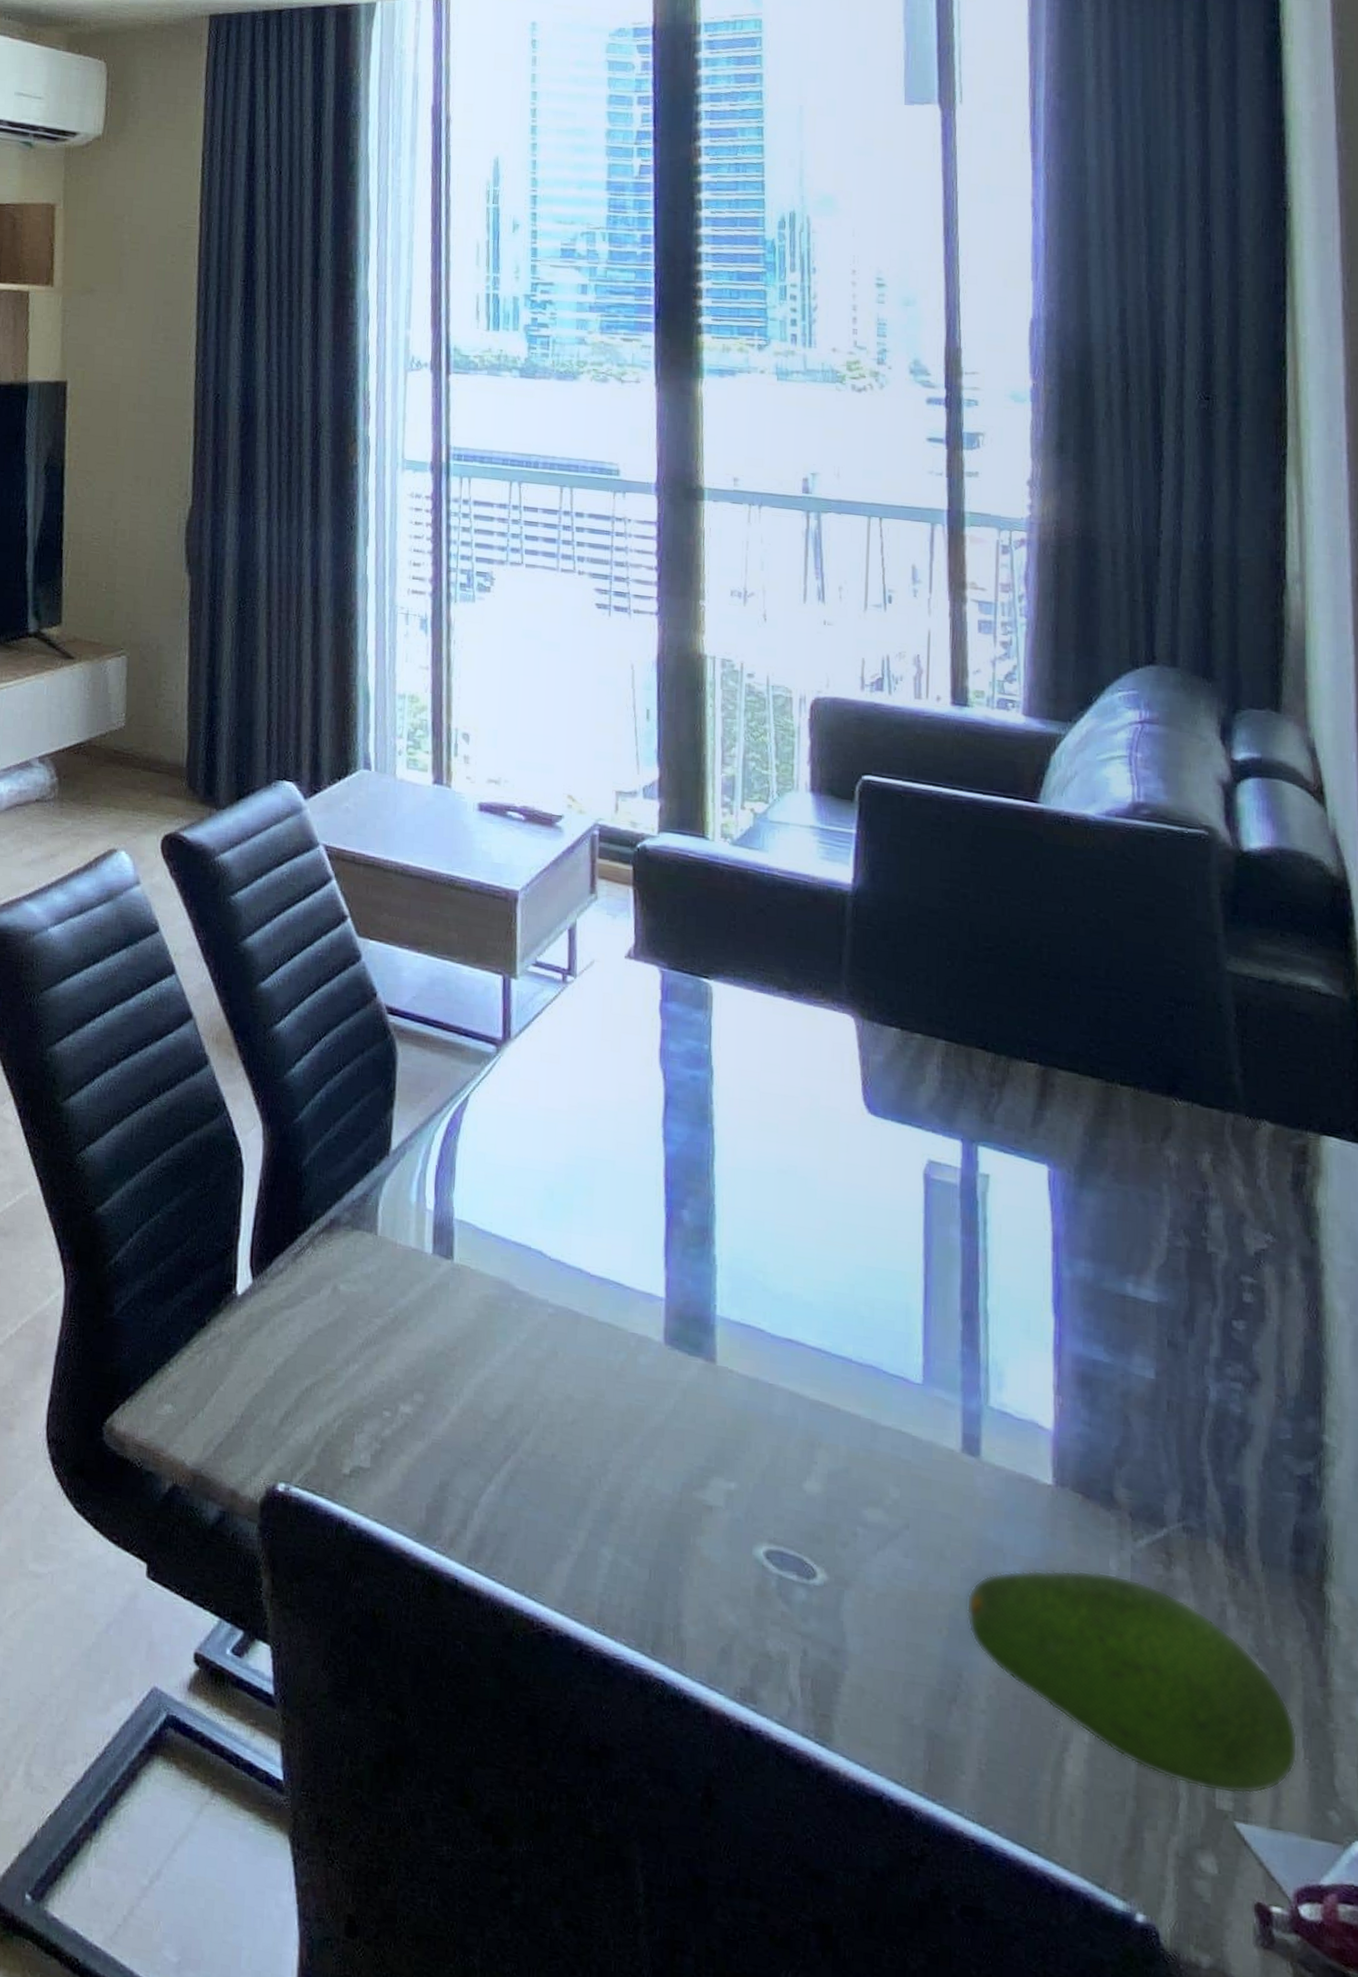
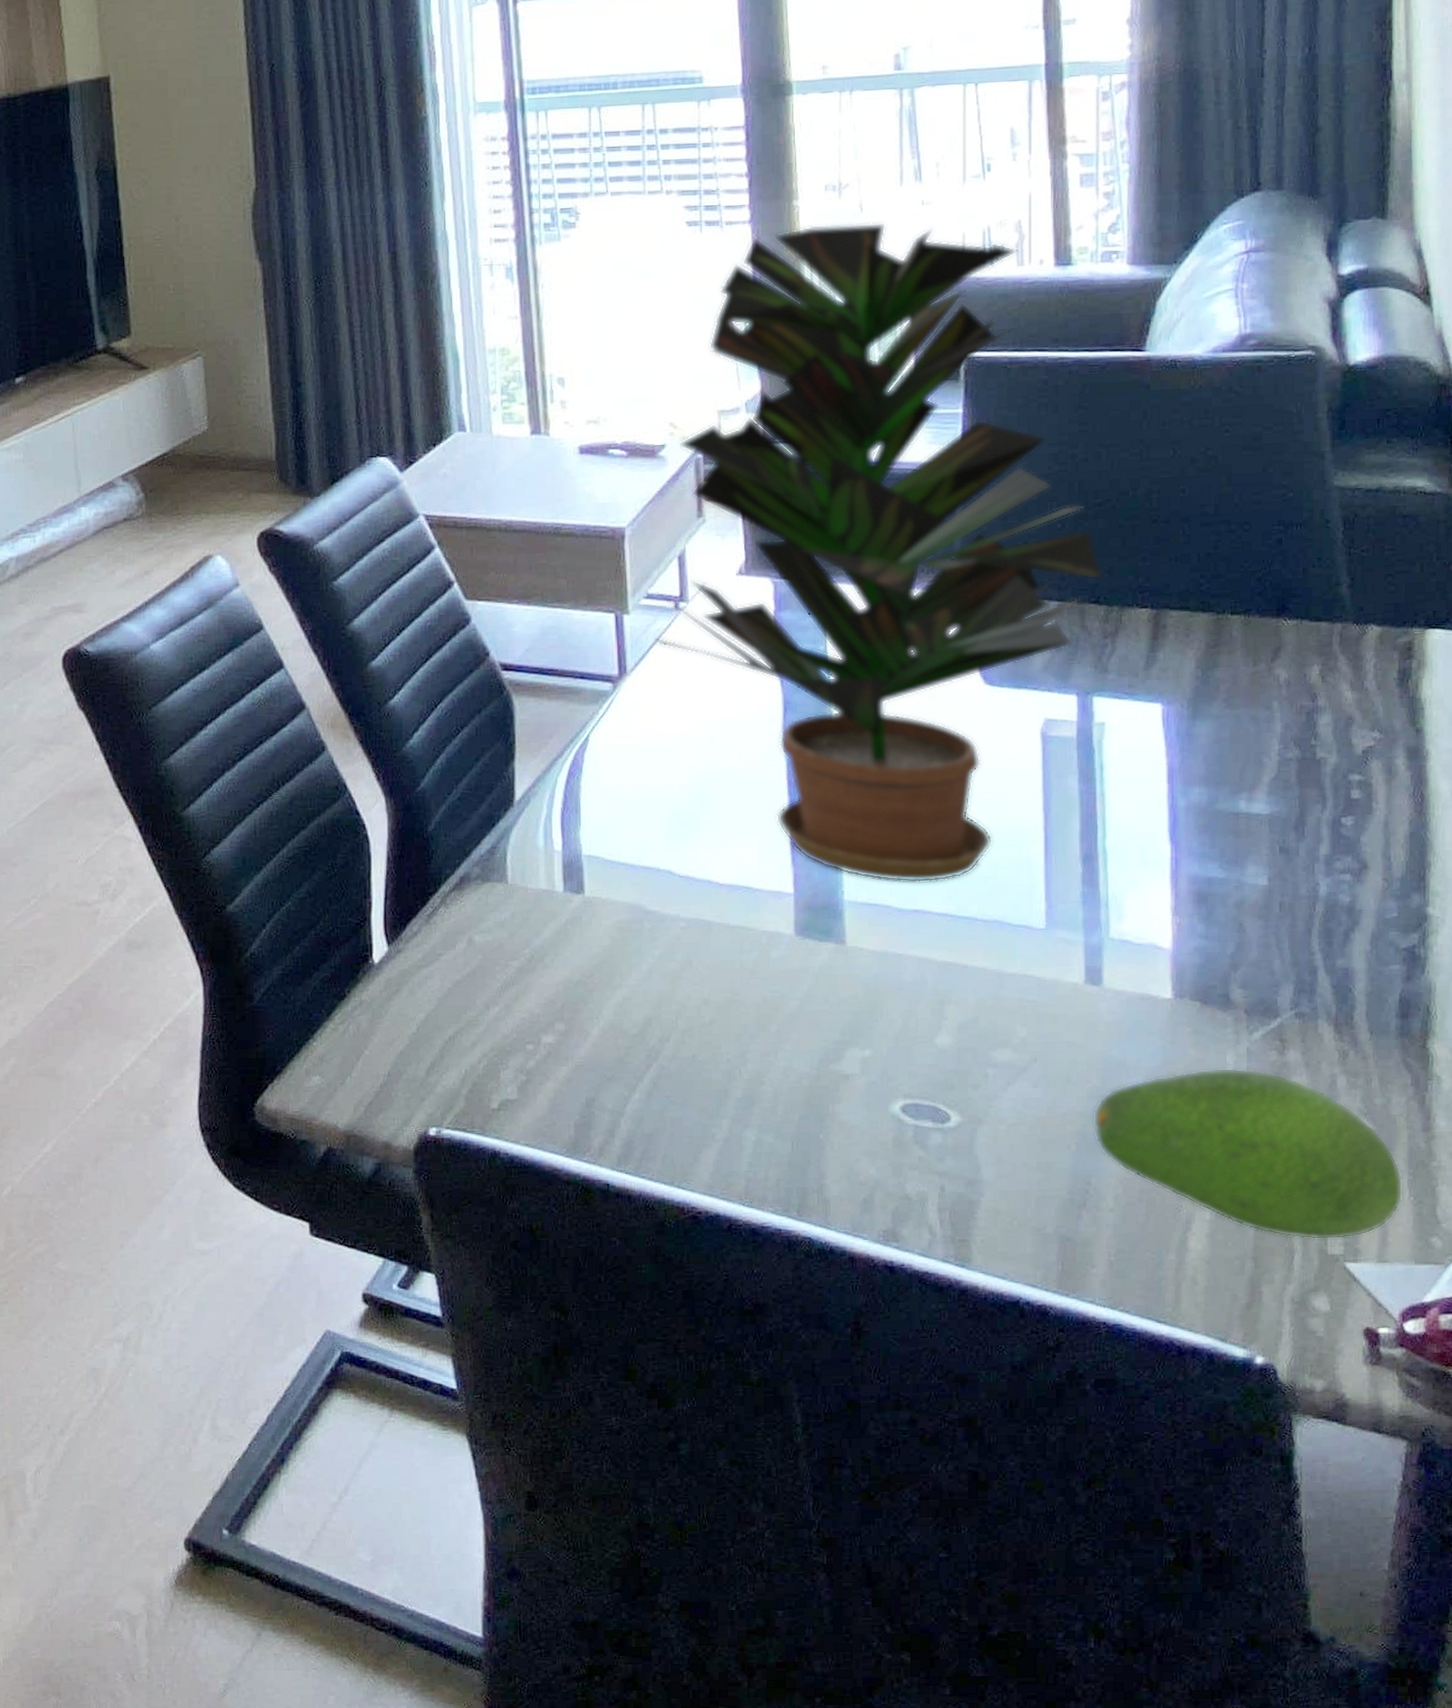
potted plant: none [539,626,992,1314] -> present [653,222,1103,883]

